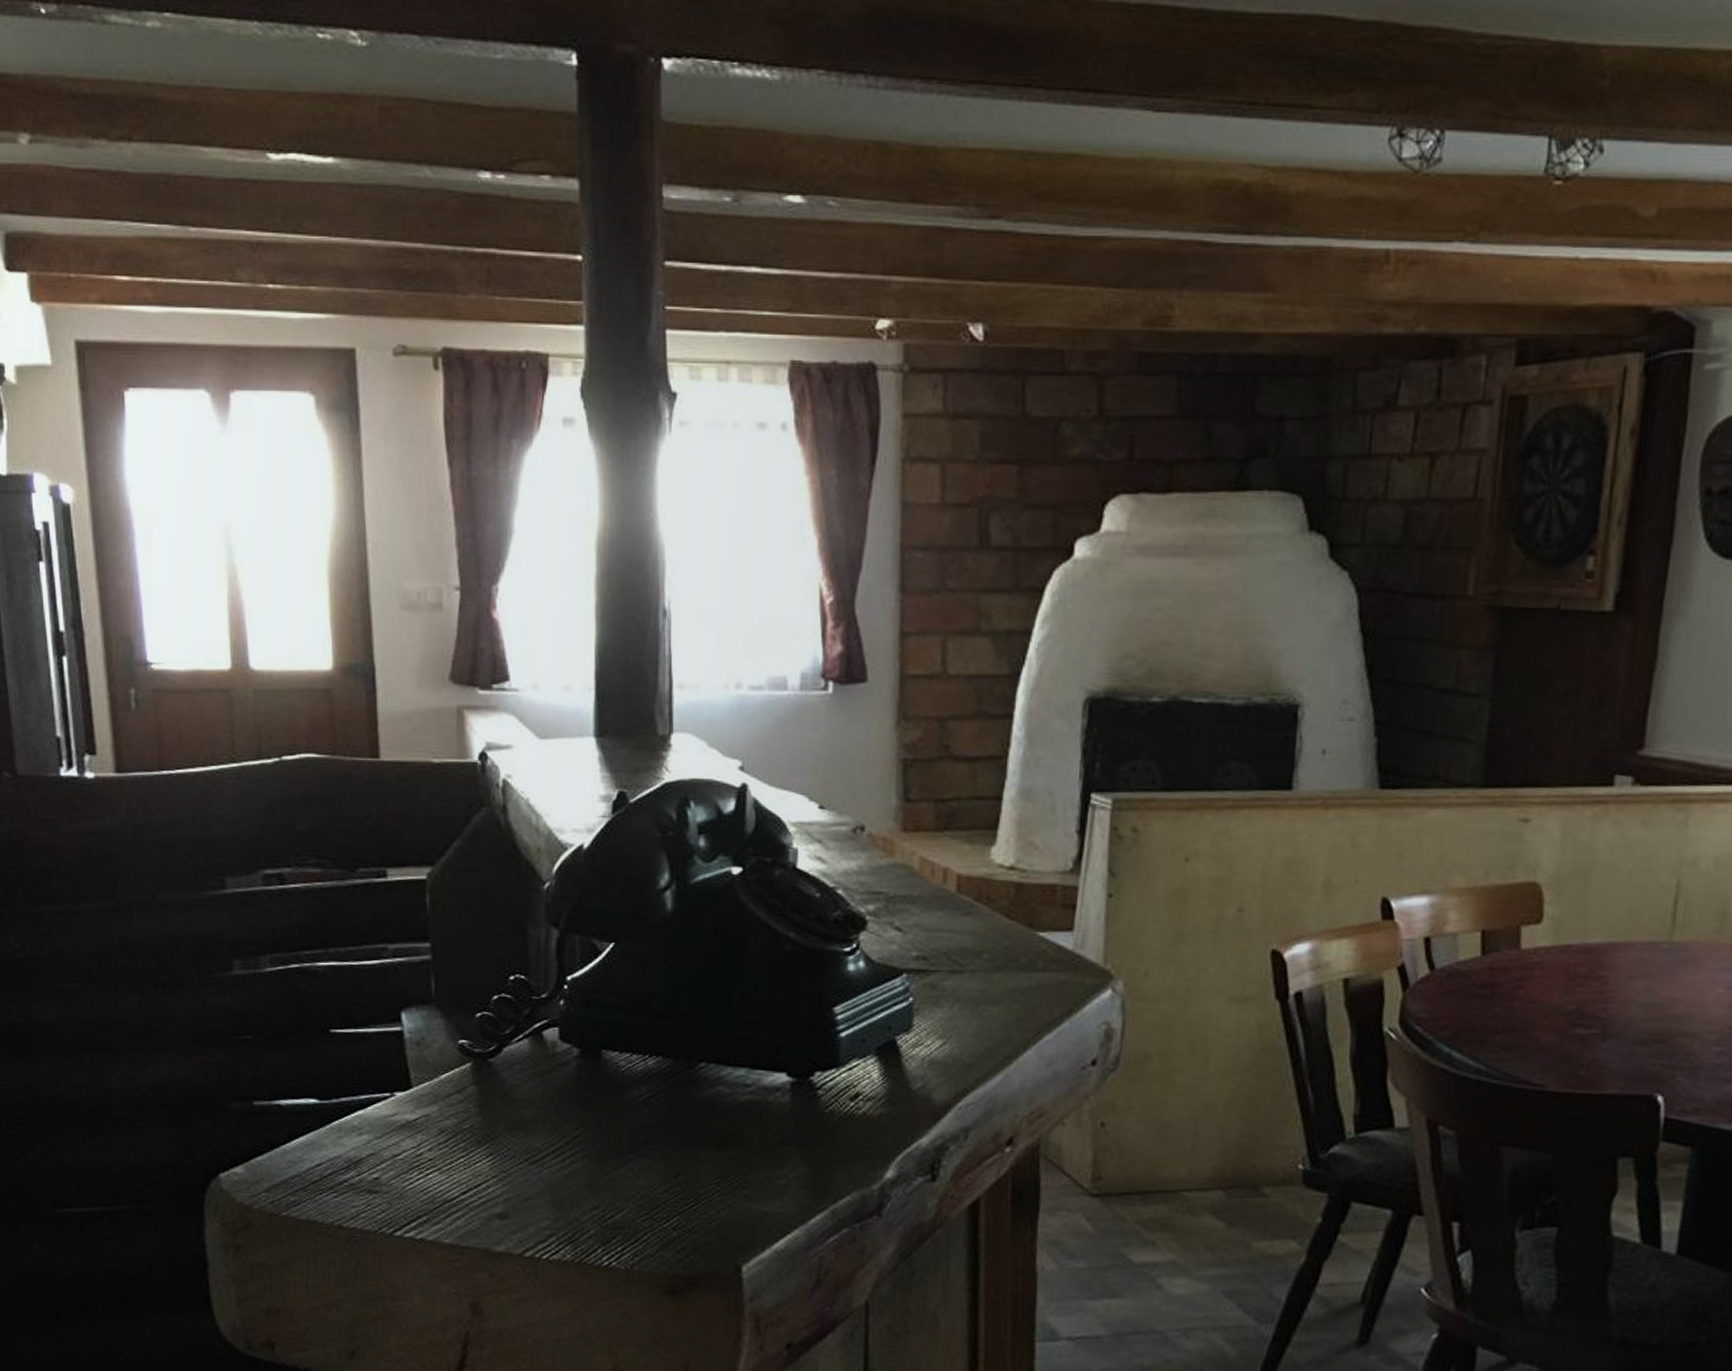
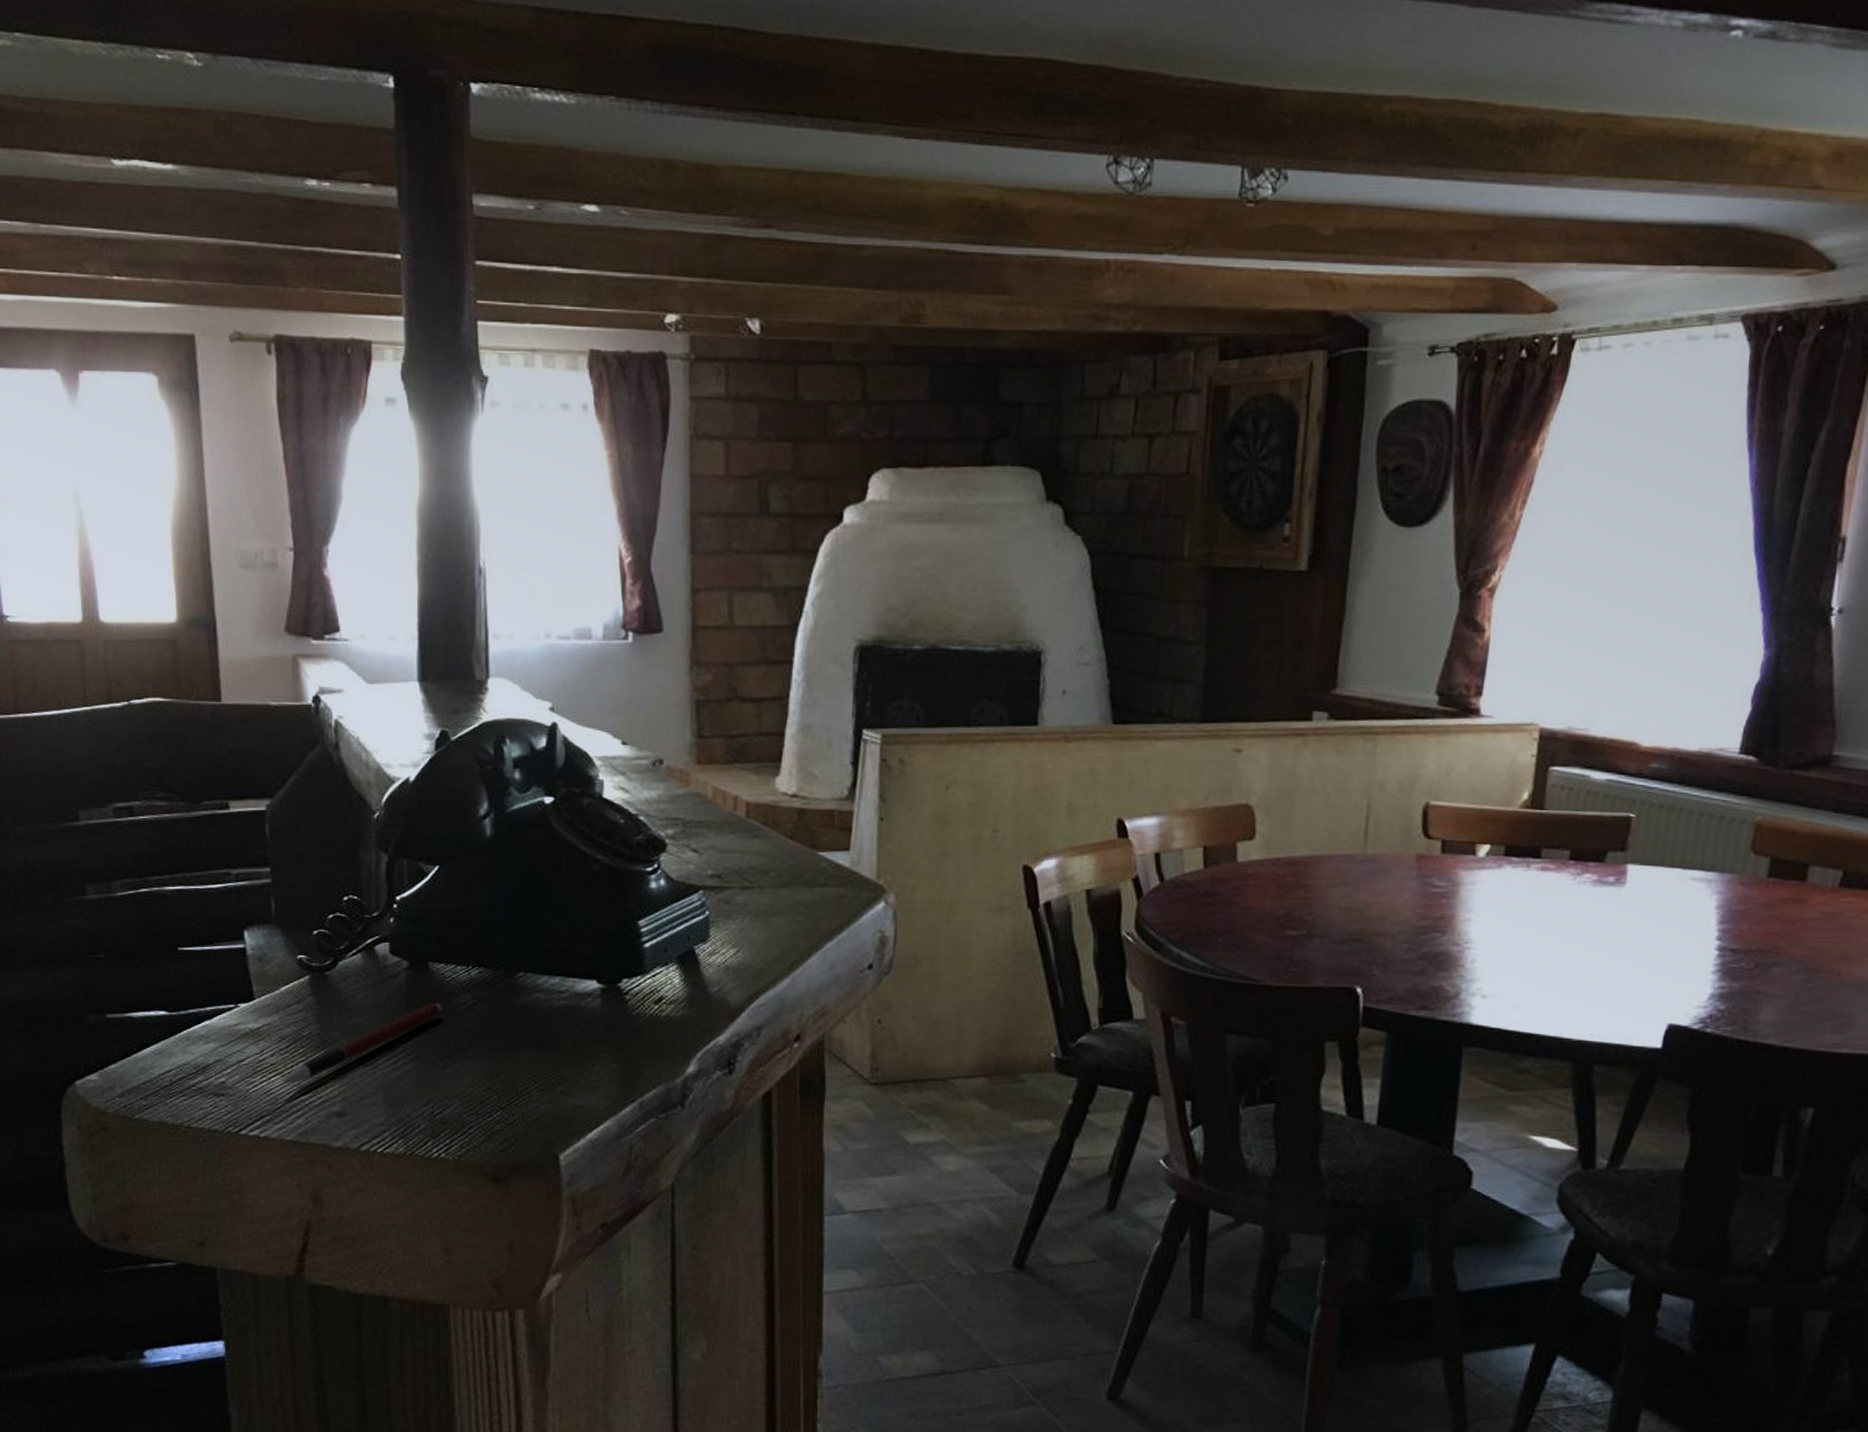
pen: none [440,1094,615,1182] -> present [281,1002,442,1084]

